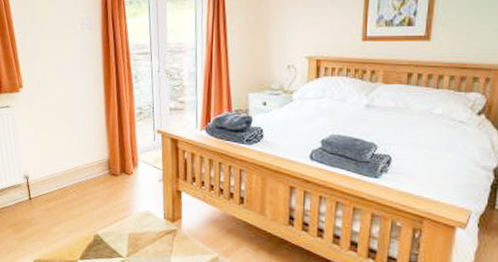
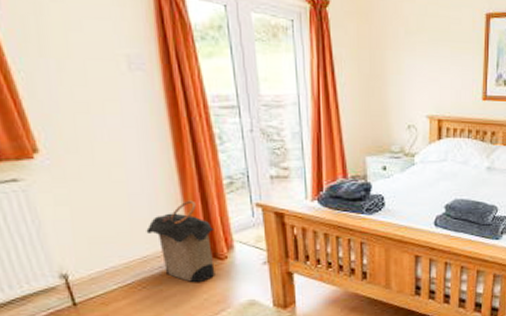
laundry hamper: none [80,125,125,192] -> present [146,200,215,283]

